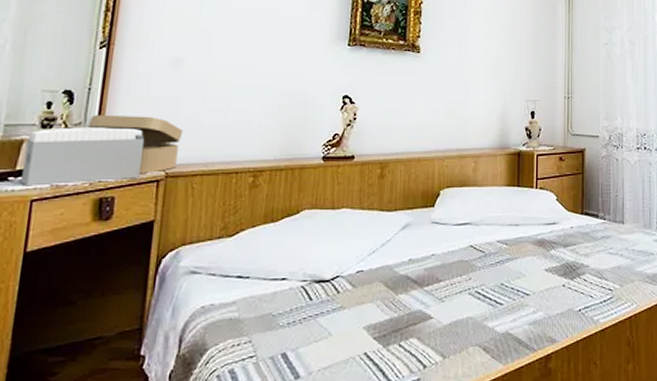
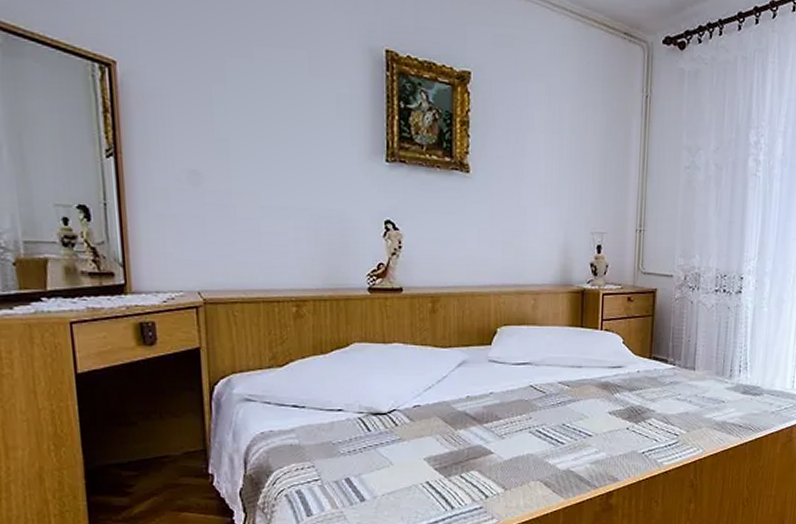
battery: present [21,127,145,187] -> none [51,246,177,308]
jewelry box: present [87,114,183,173] -> none [111,233,215,299]

